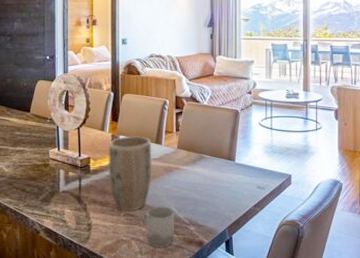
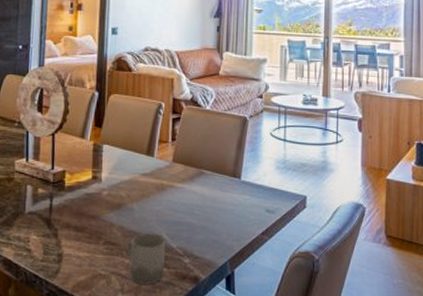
plant pot: present [108,136,152,211] -> none [87,145,142,239]

